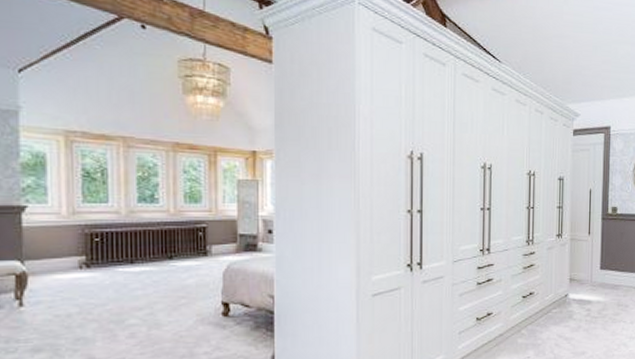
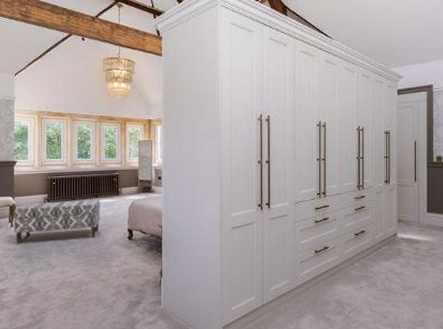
bench: none [24,262,178,332] -> present [14,199,101,244]

